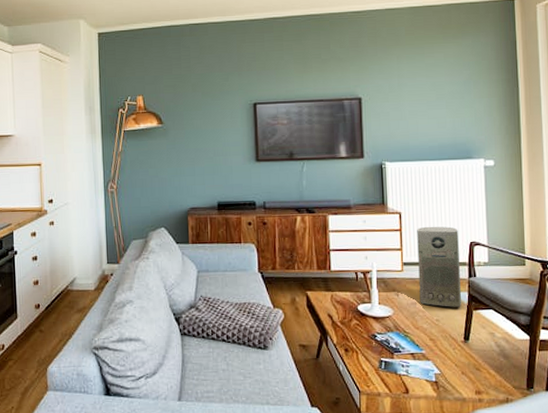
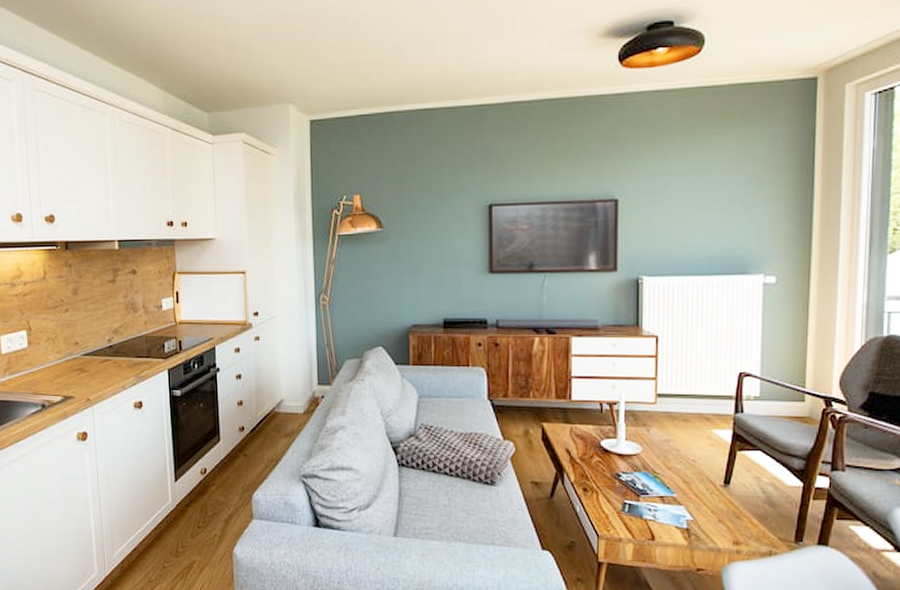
air purifier: present [417,226,461,307] -> none [674,352,726,446]

